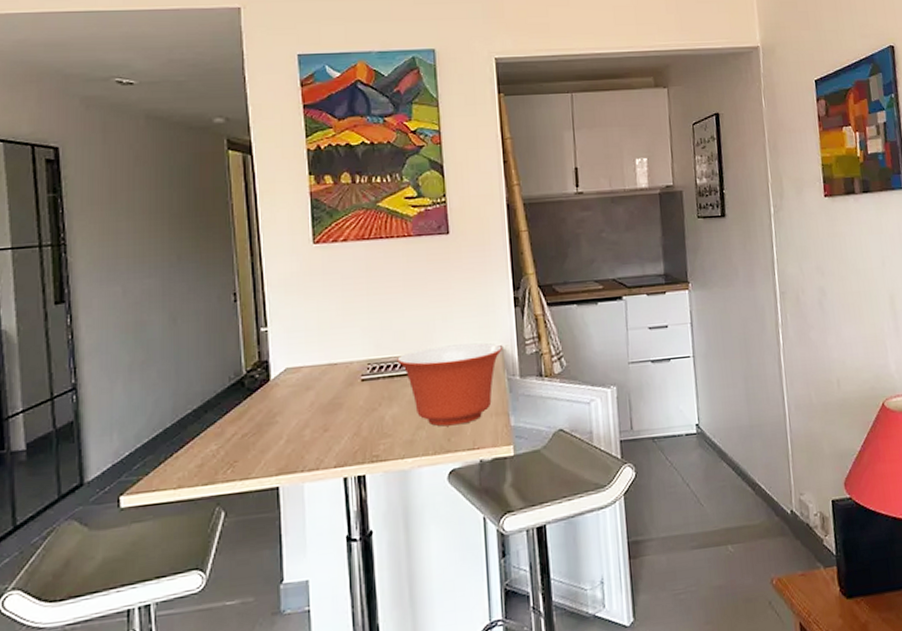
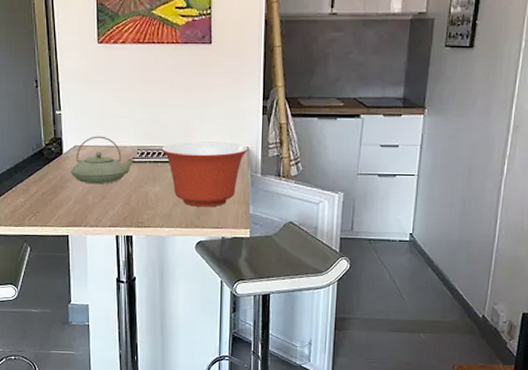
teapot: none [280,352,365,415] -> present [70,136,135,184]

